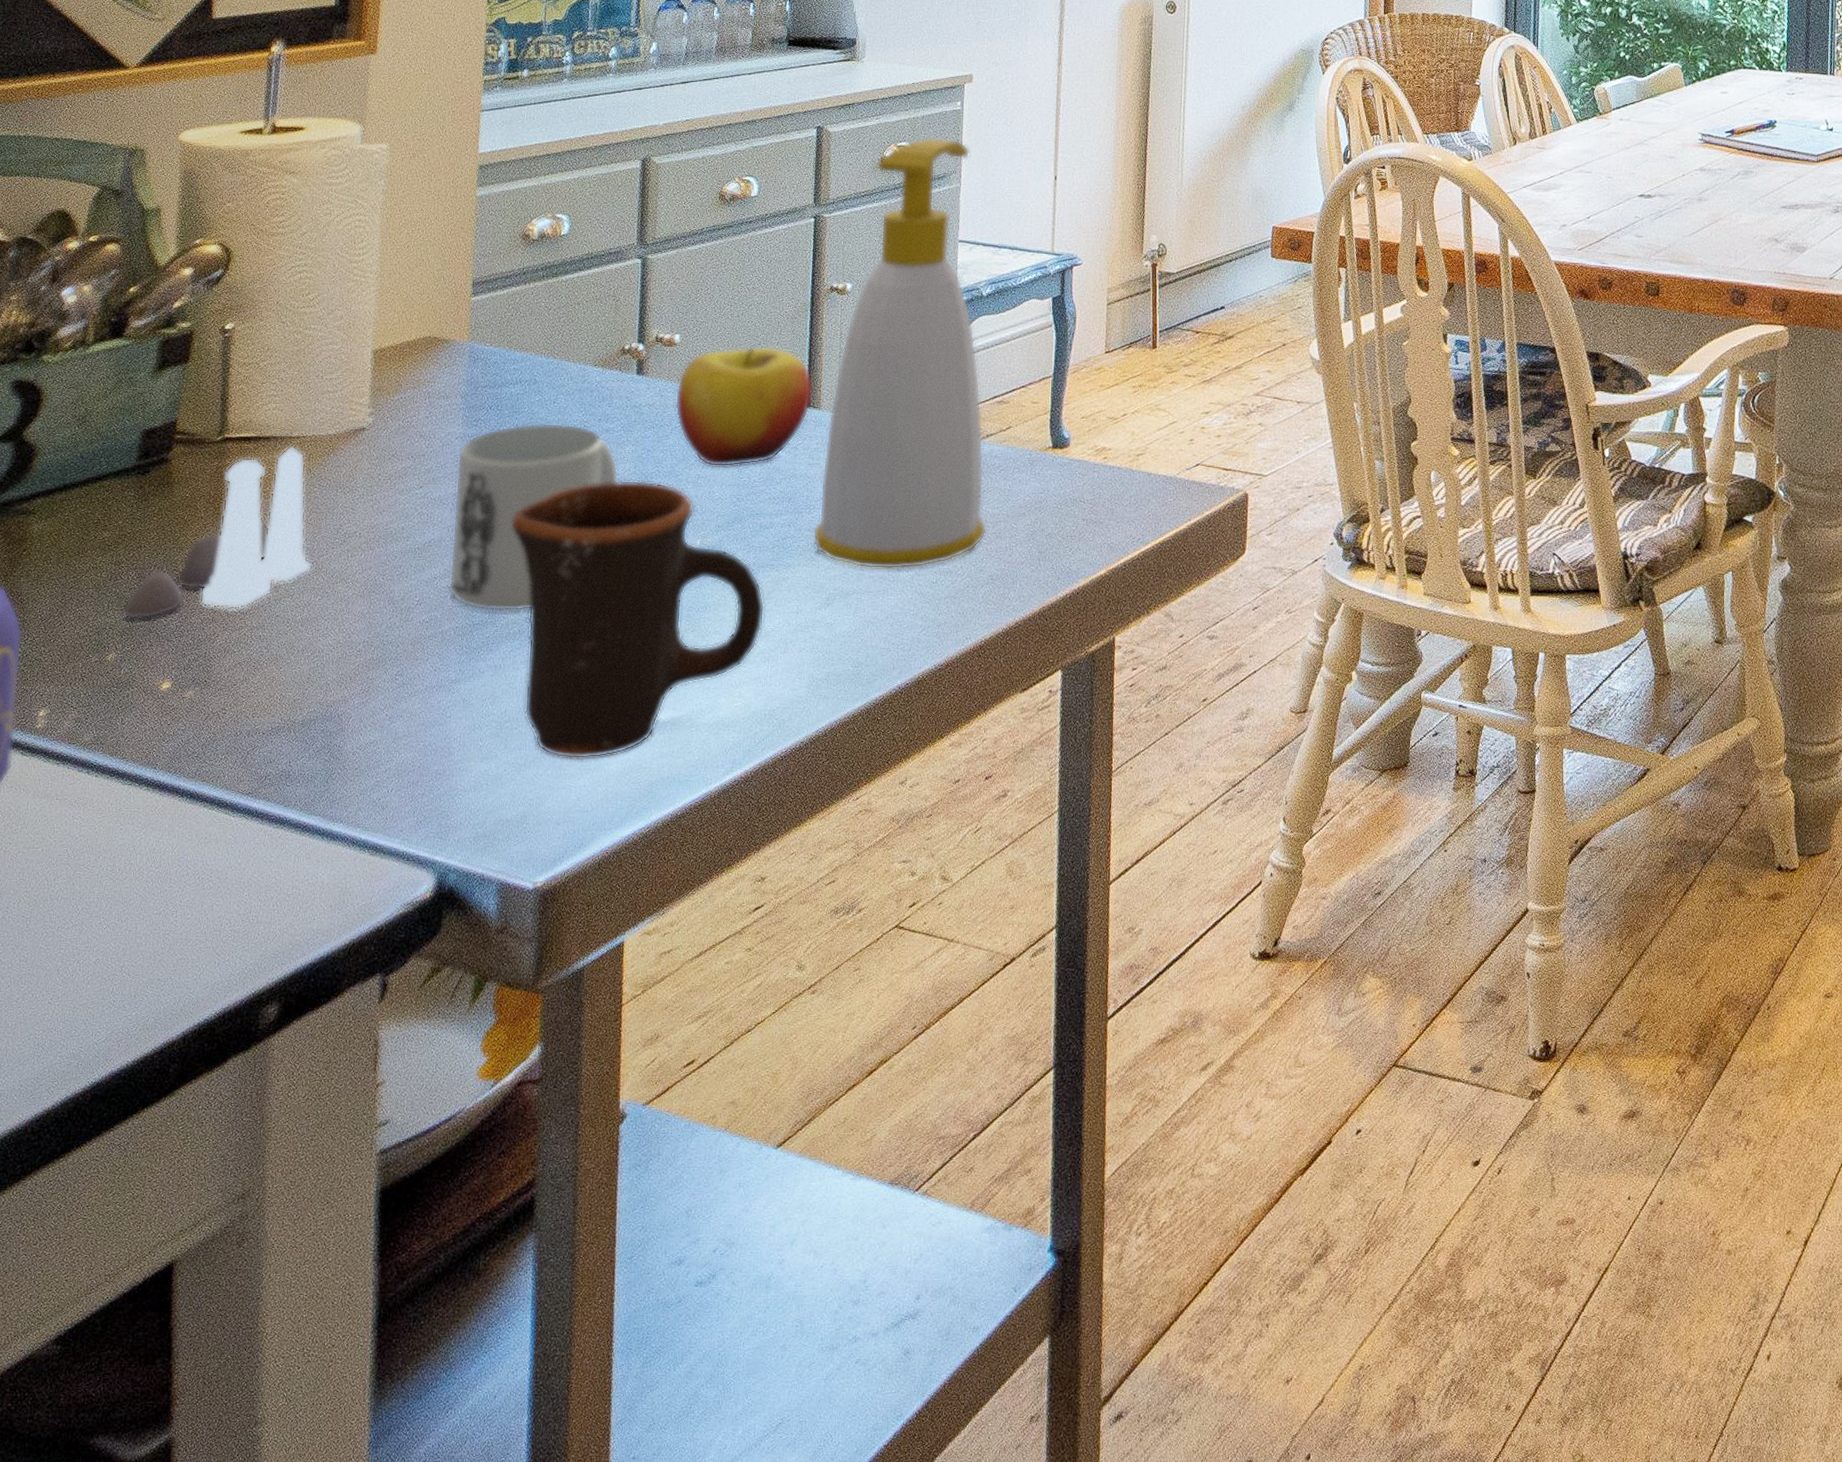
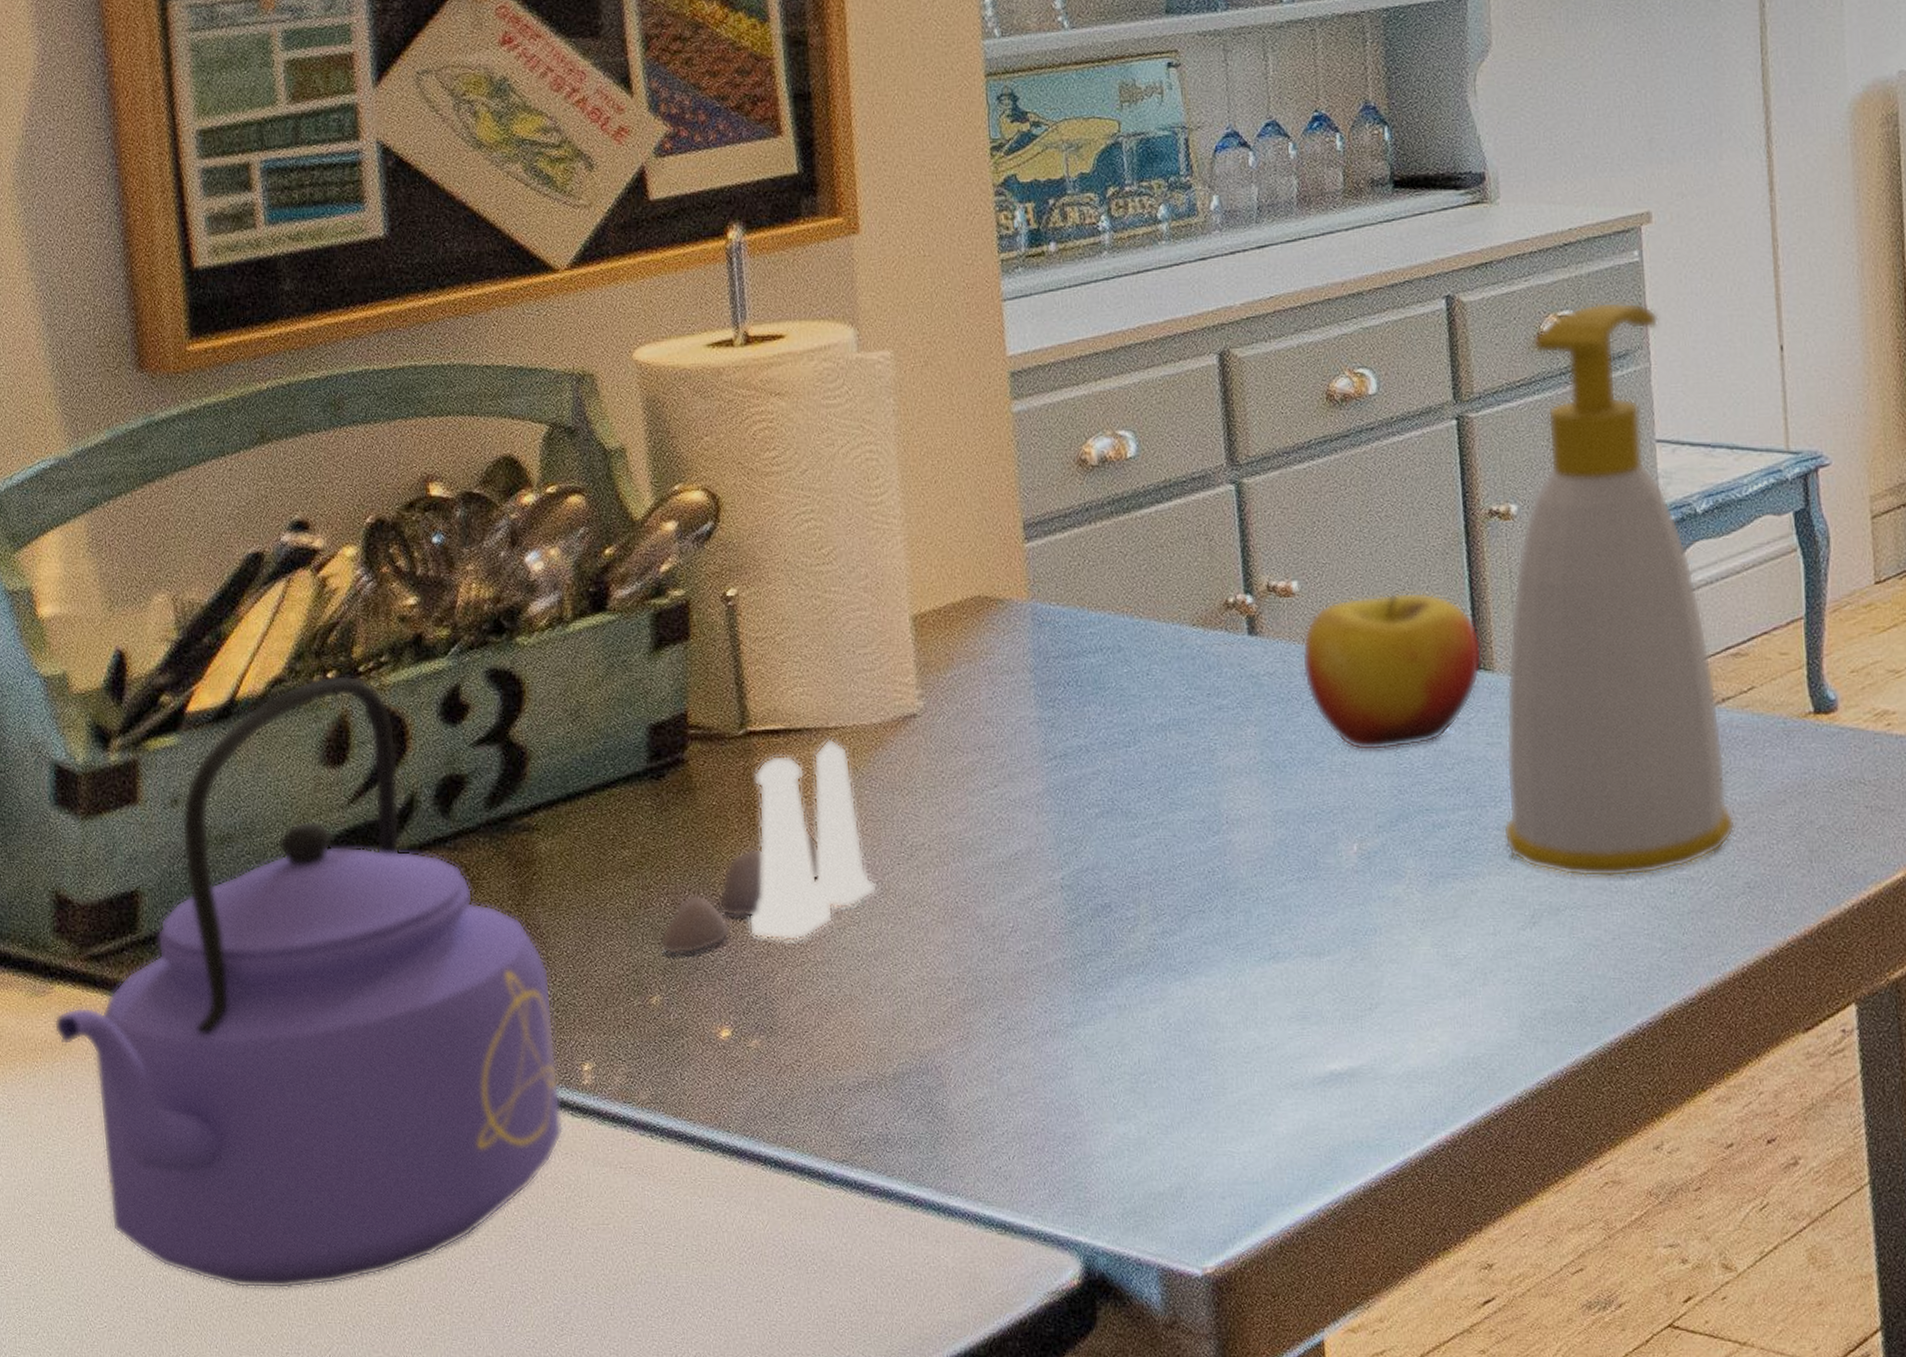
mug: present [448,422,619,611] -> none [1035,700,1243,938]
mug: present [512,480,765,760] -> none [1115,770,1453,1120]

